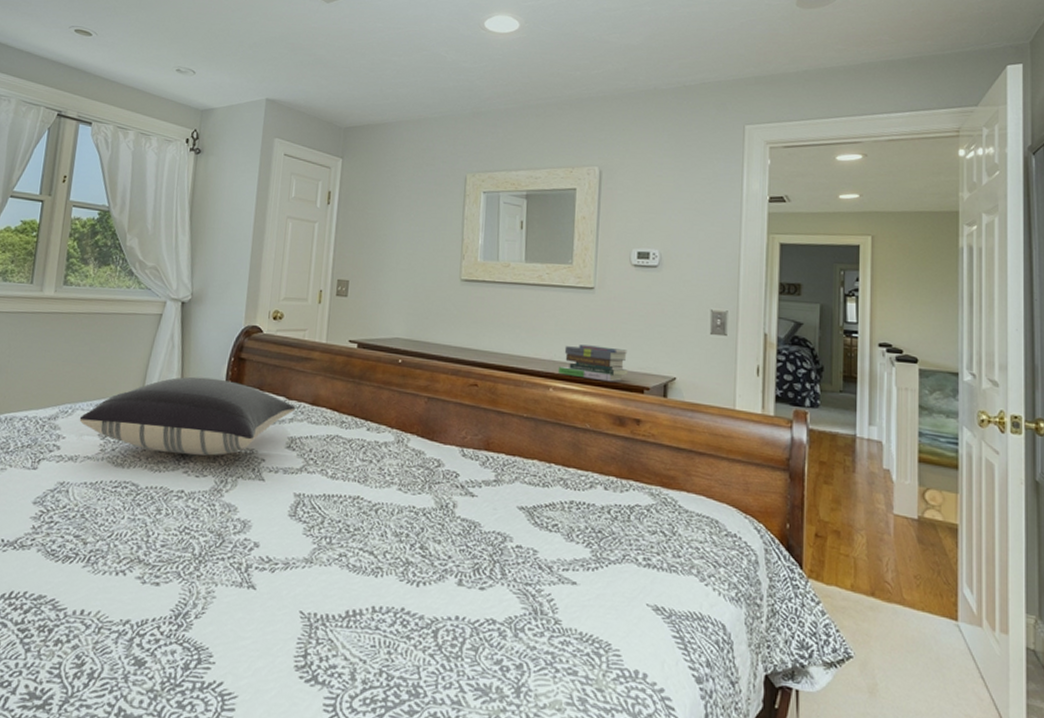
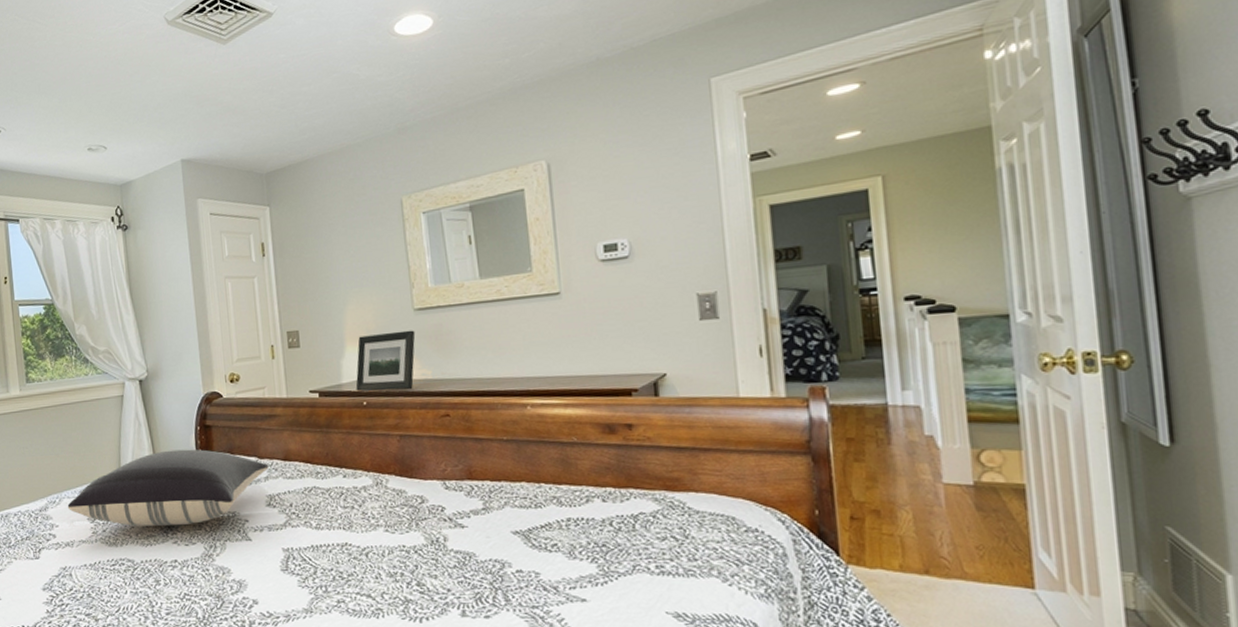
picture frame: none [393,296,459,356] -> present [355,330,416,392]
books: present [557,344,628,382] -> none [533,352,611,391]

